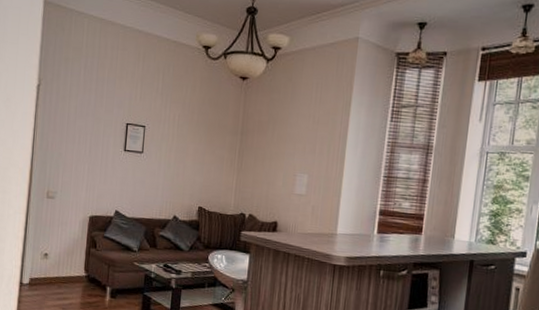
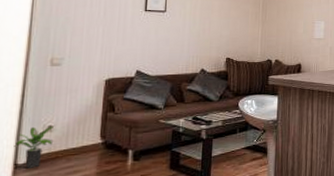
potted plant: none [20,252,50,289] -> present [14,126,55,168]

